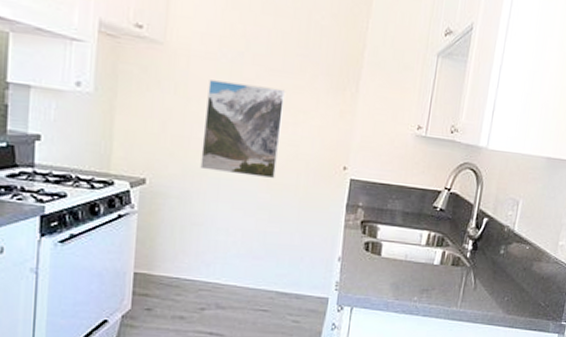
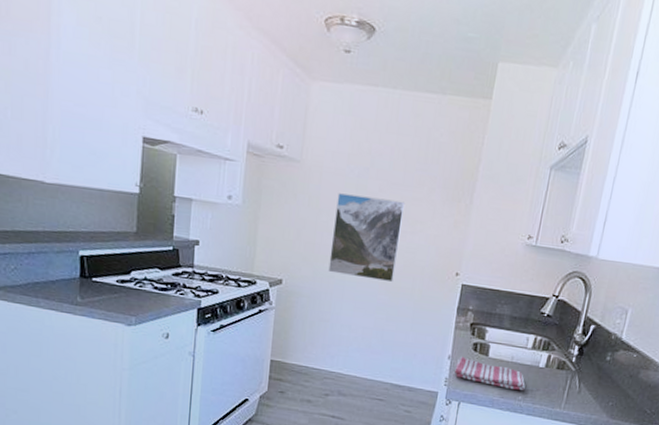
dish towel: none [345,257,421,290] -> present [454,356,526,390]

